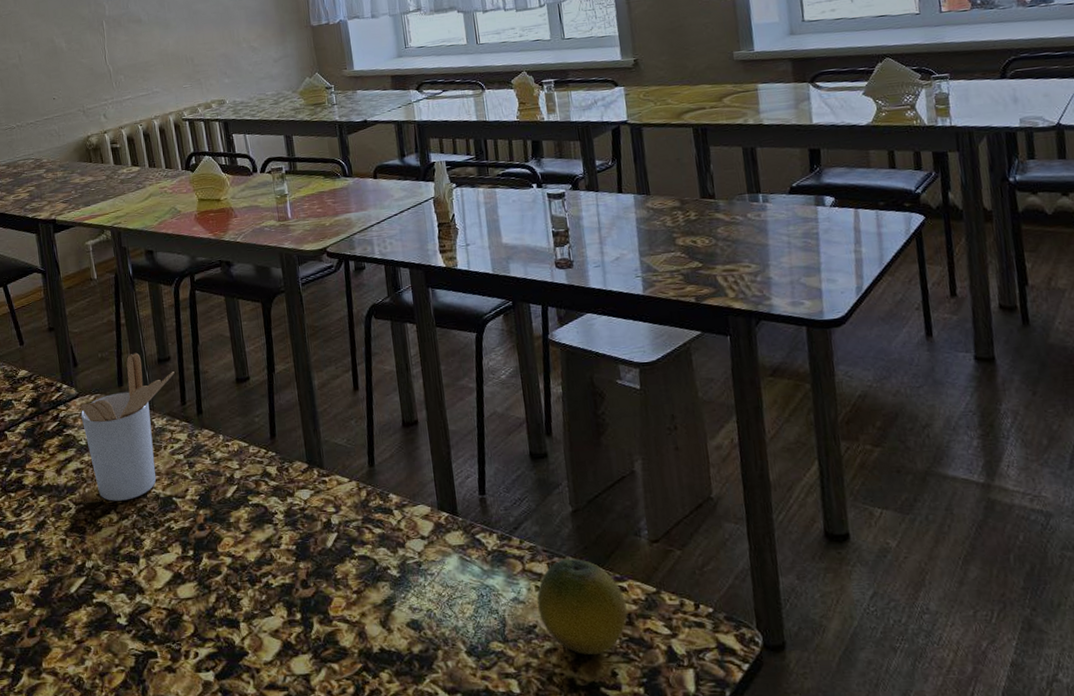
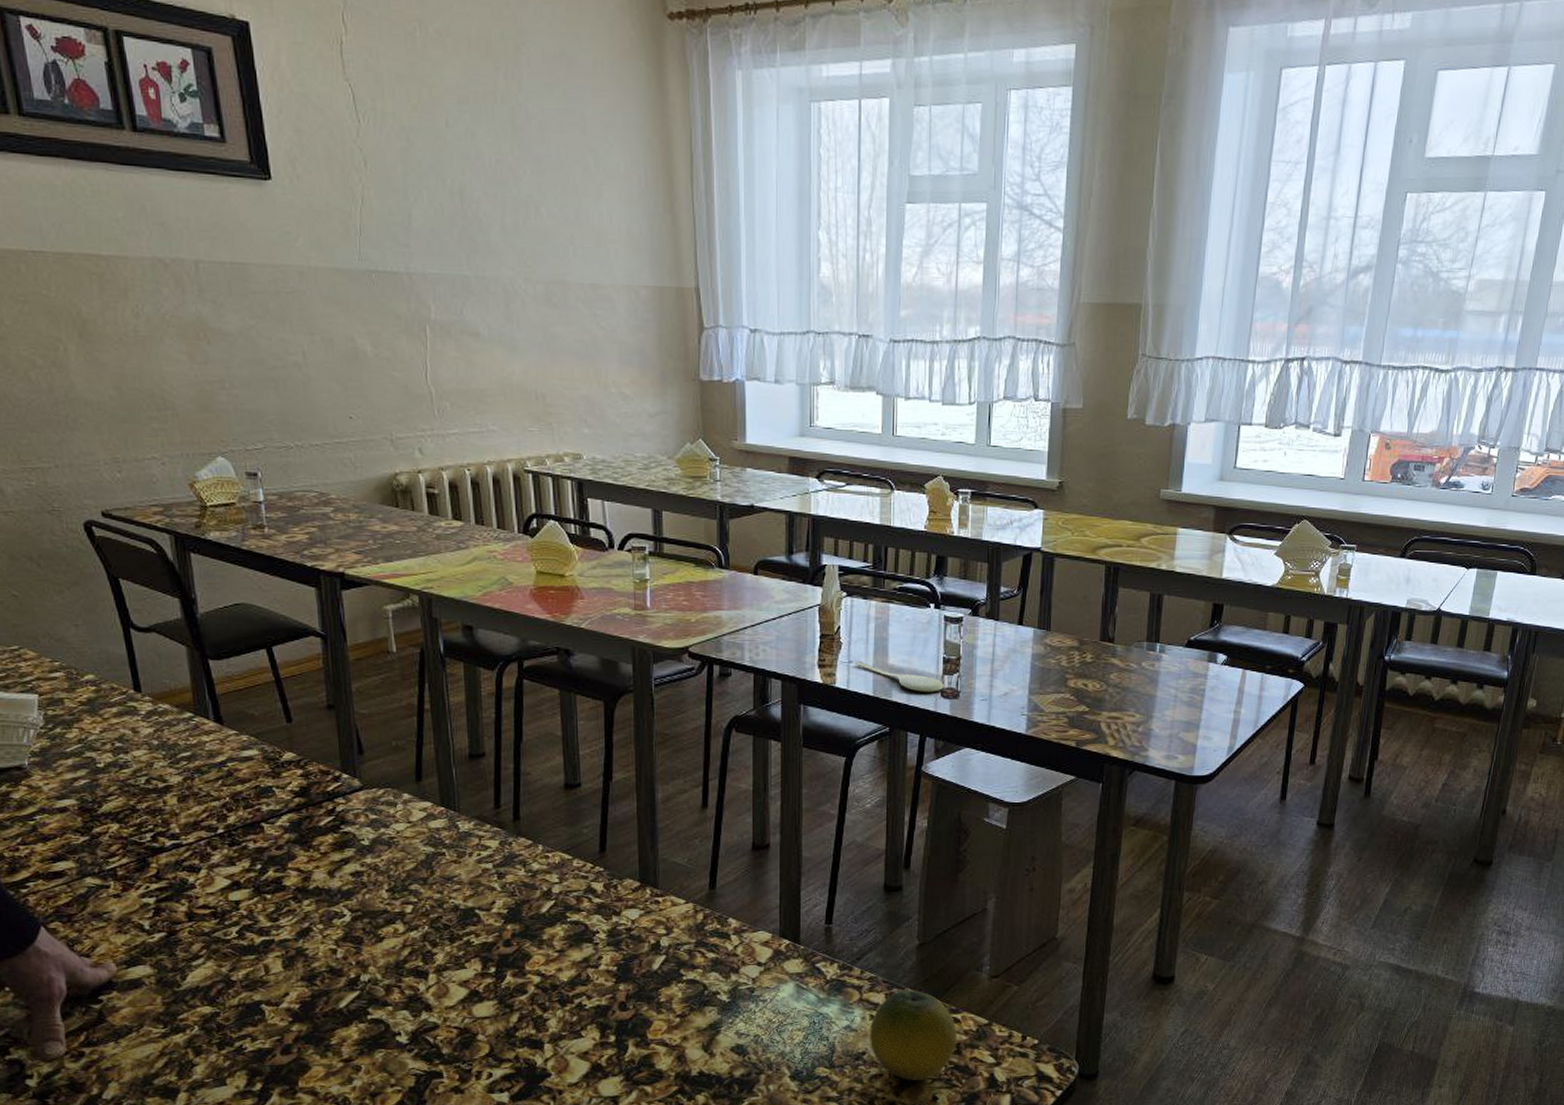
utensil holder: present [80,352,175,501] -> none [364,744,489,910]
spoon: none [472,243,558,266] -> present [855,661,945,692]

